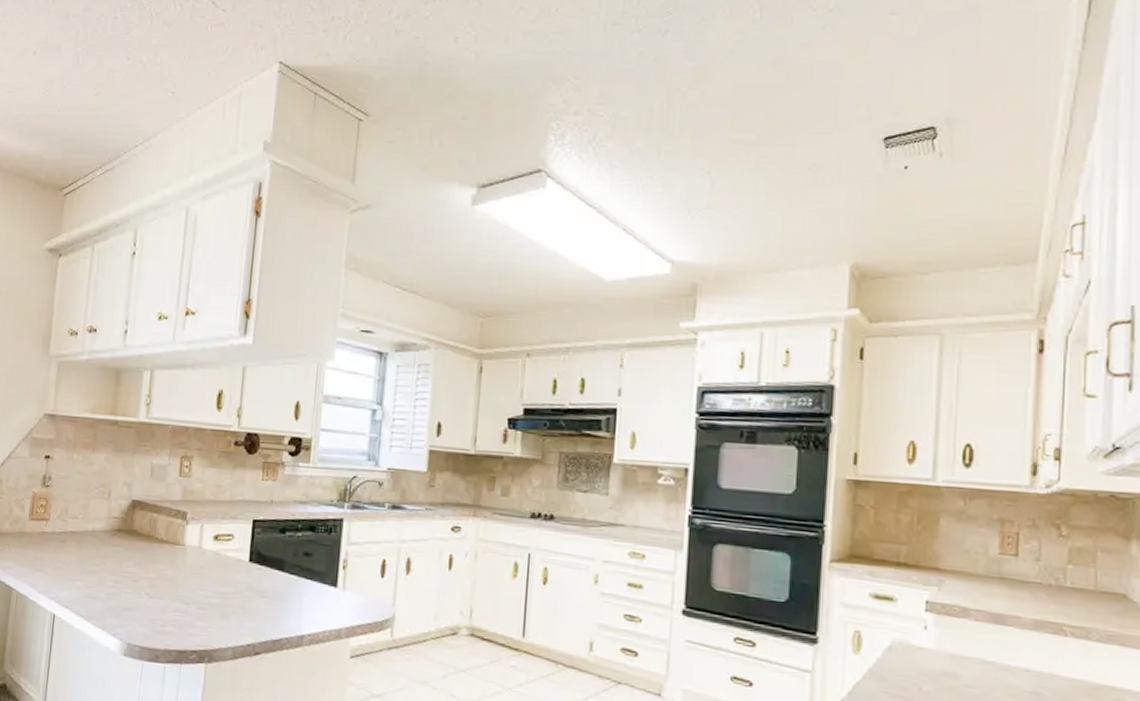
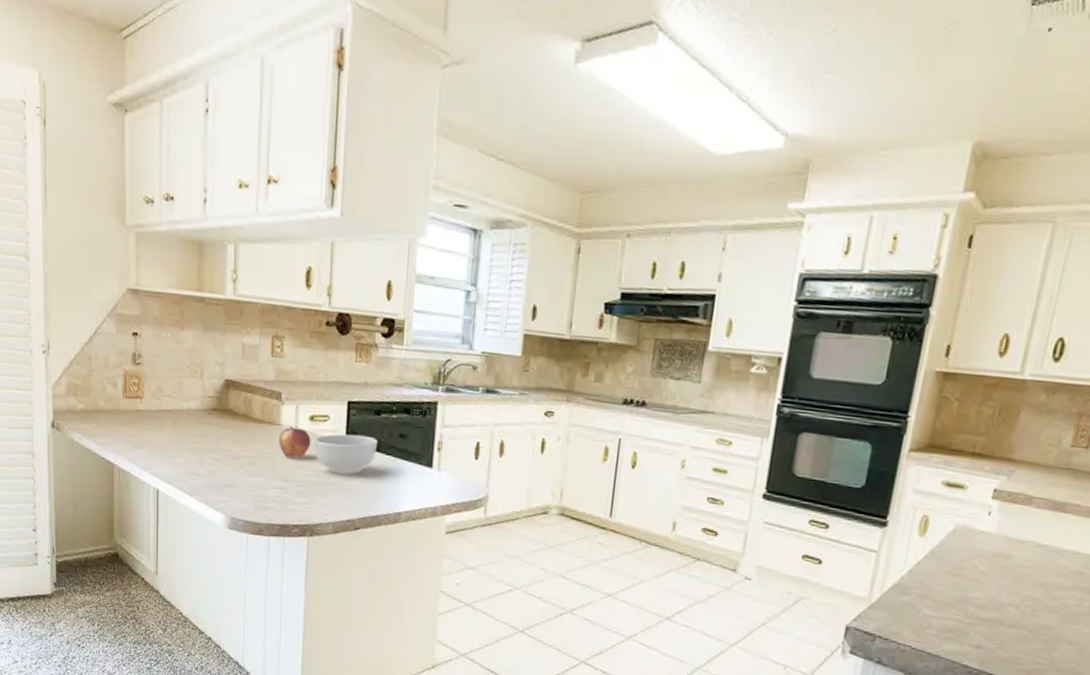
fruit: none [181,546,214,580] -> present [278,426,311,459]
bowl: none [217,553,283,596] -> present [314,434,378,475]

